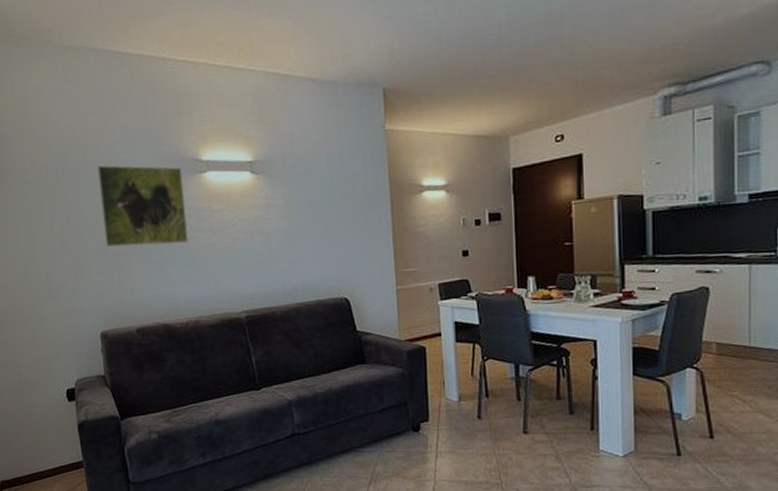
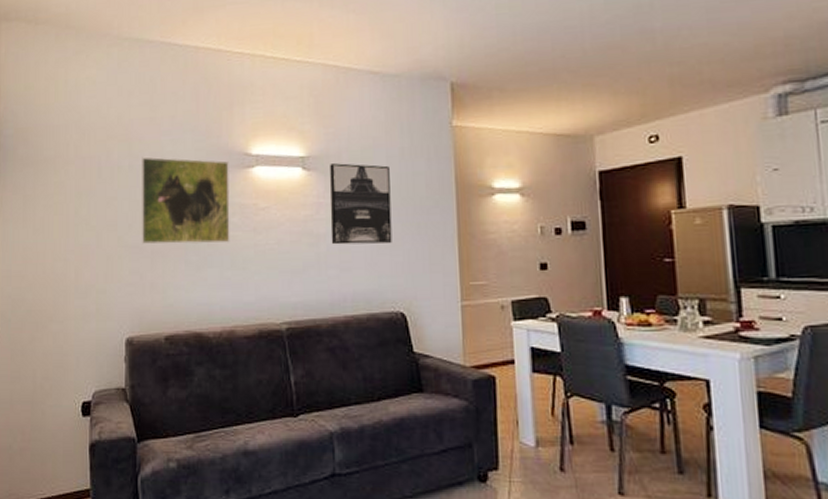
wall art: none [276,166,335,242] -> present [329,163,392,245]

